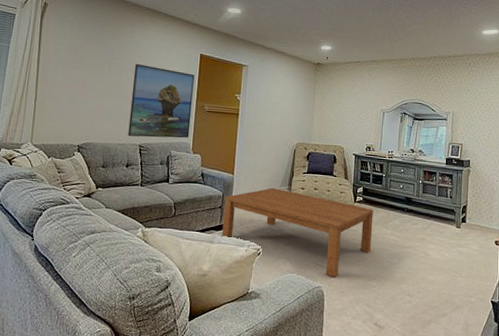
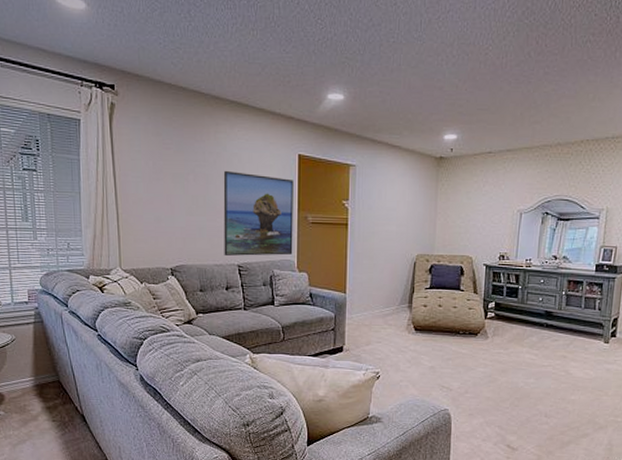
coffee table: present [221,187,374,277] -> none [336,306,507,400]

